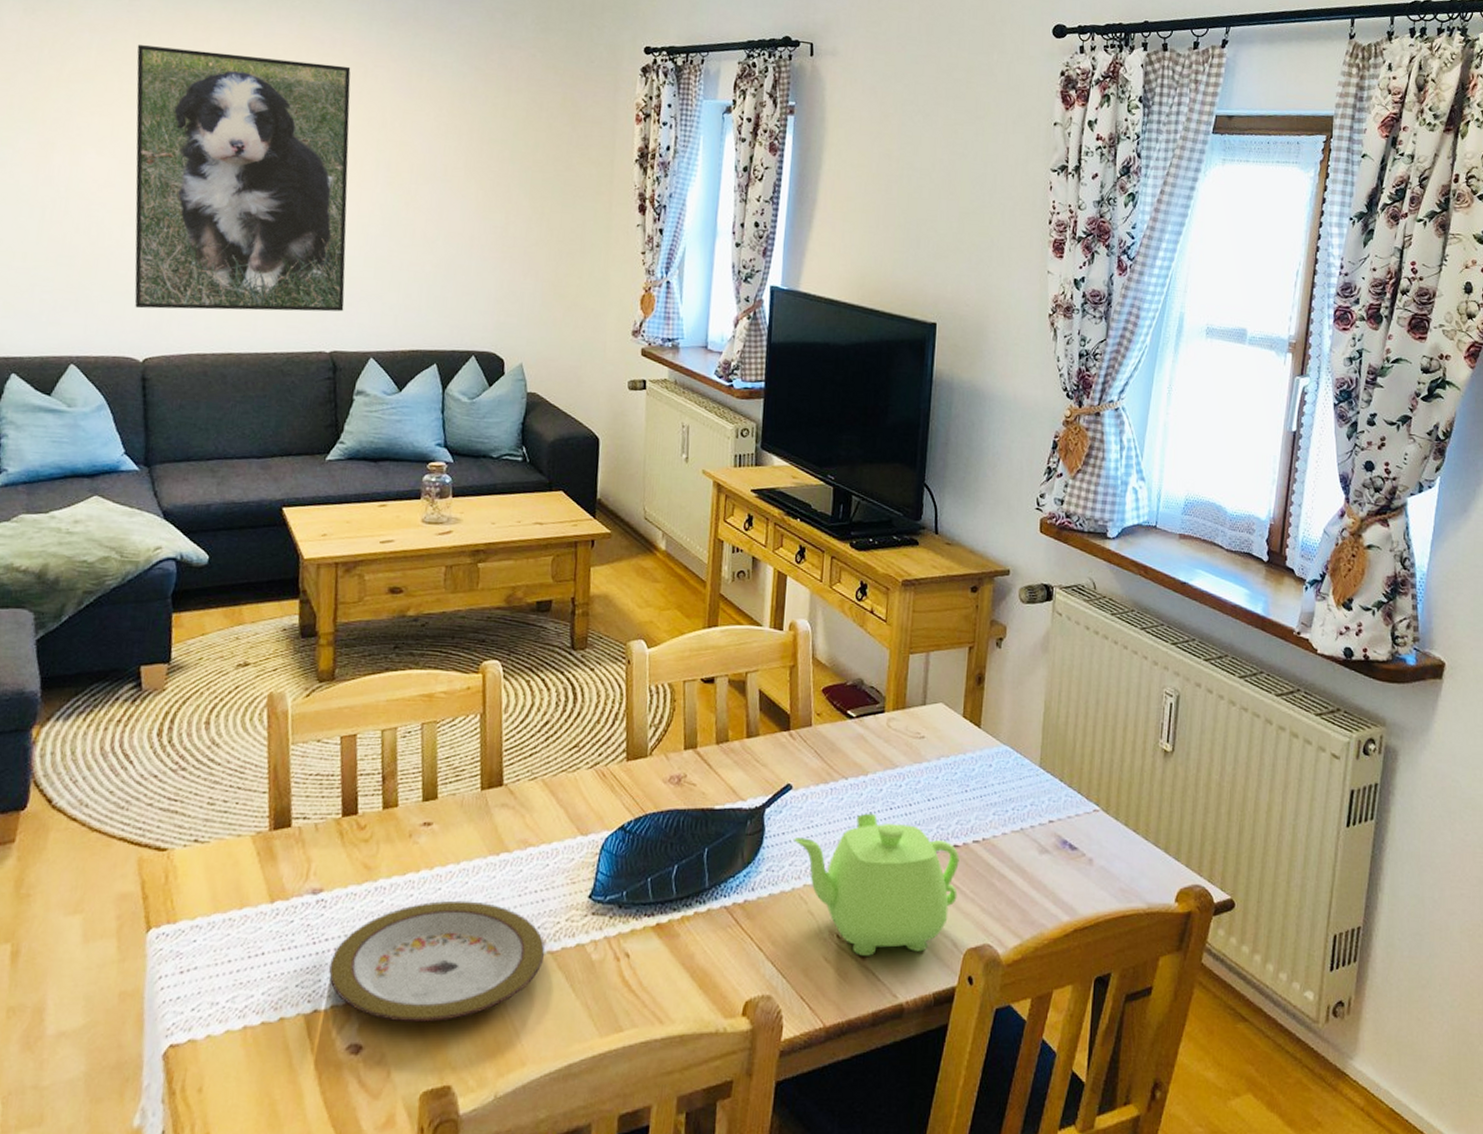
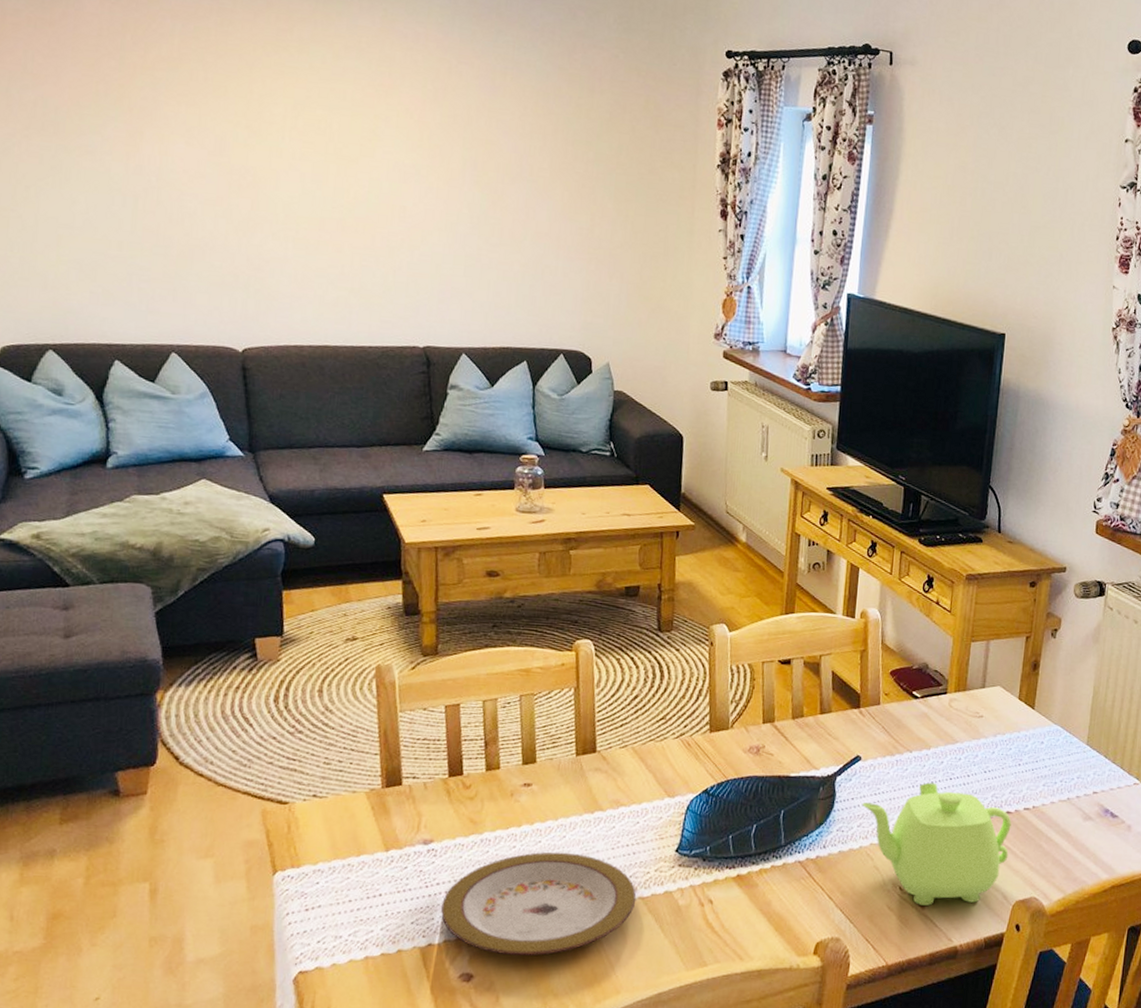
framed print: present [134,45,351,312] -> none [220,33,436,308]

